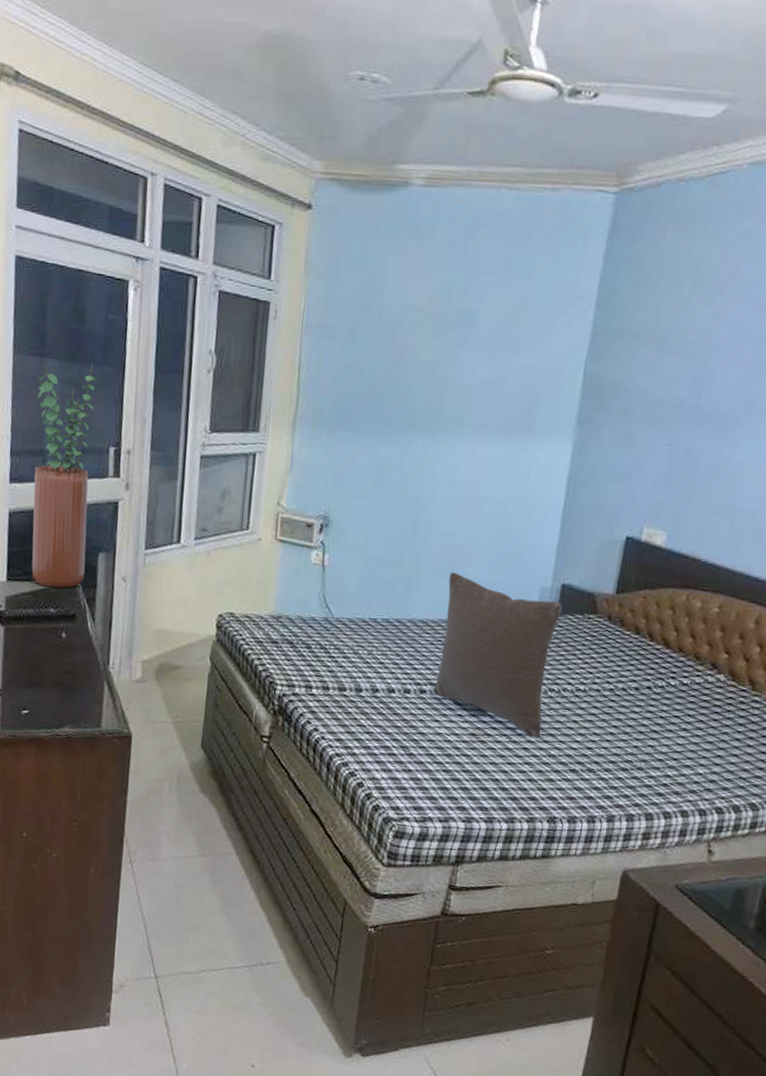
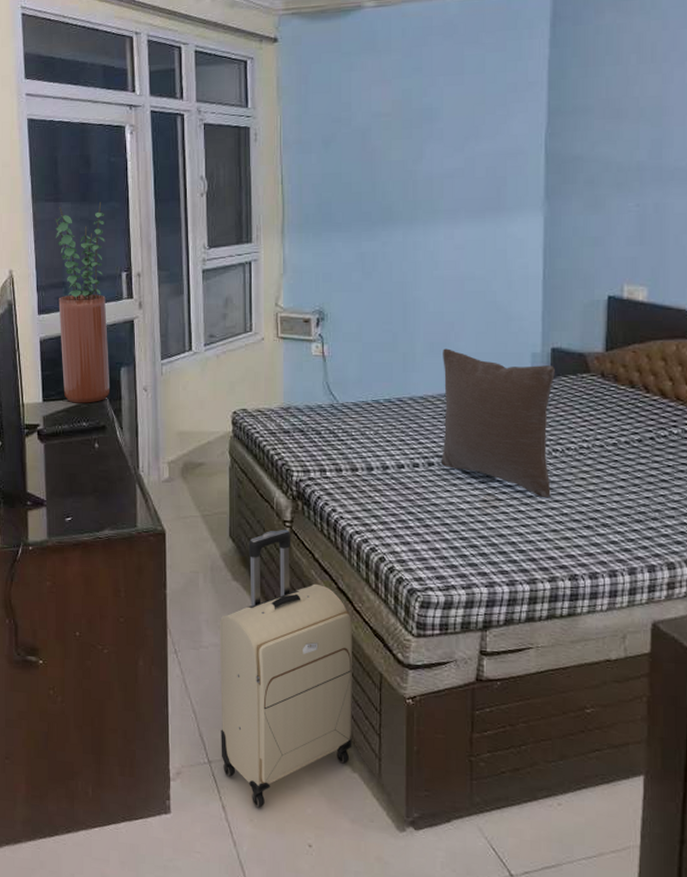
suitcase: none [169,744,322,1026] -> present [219,529,352,808]

